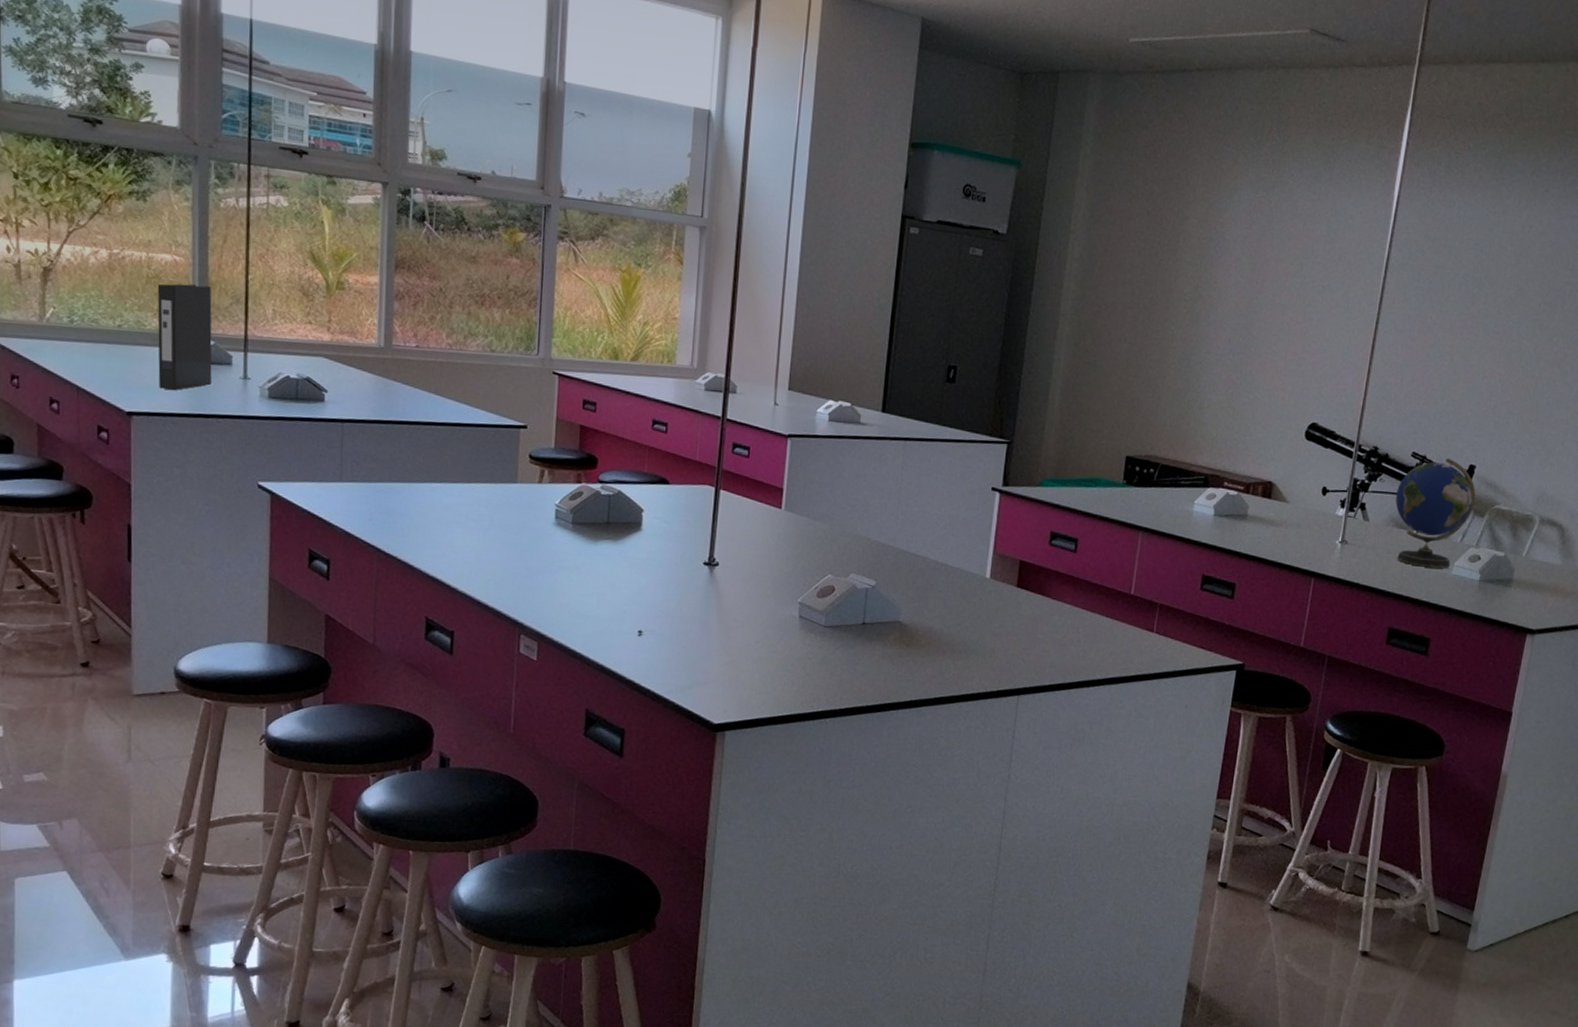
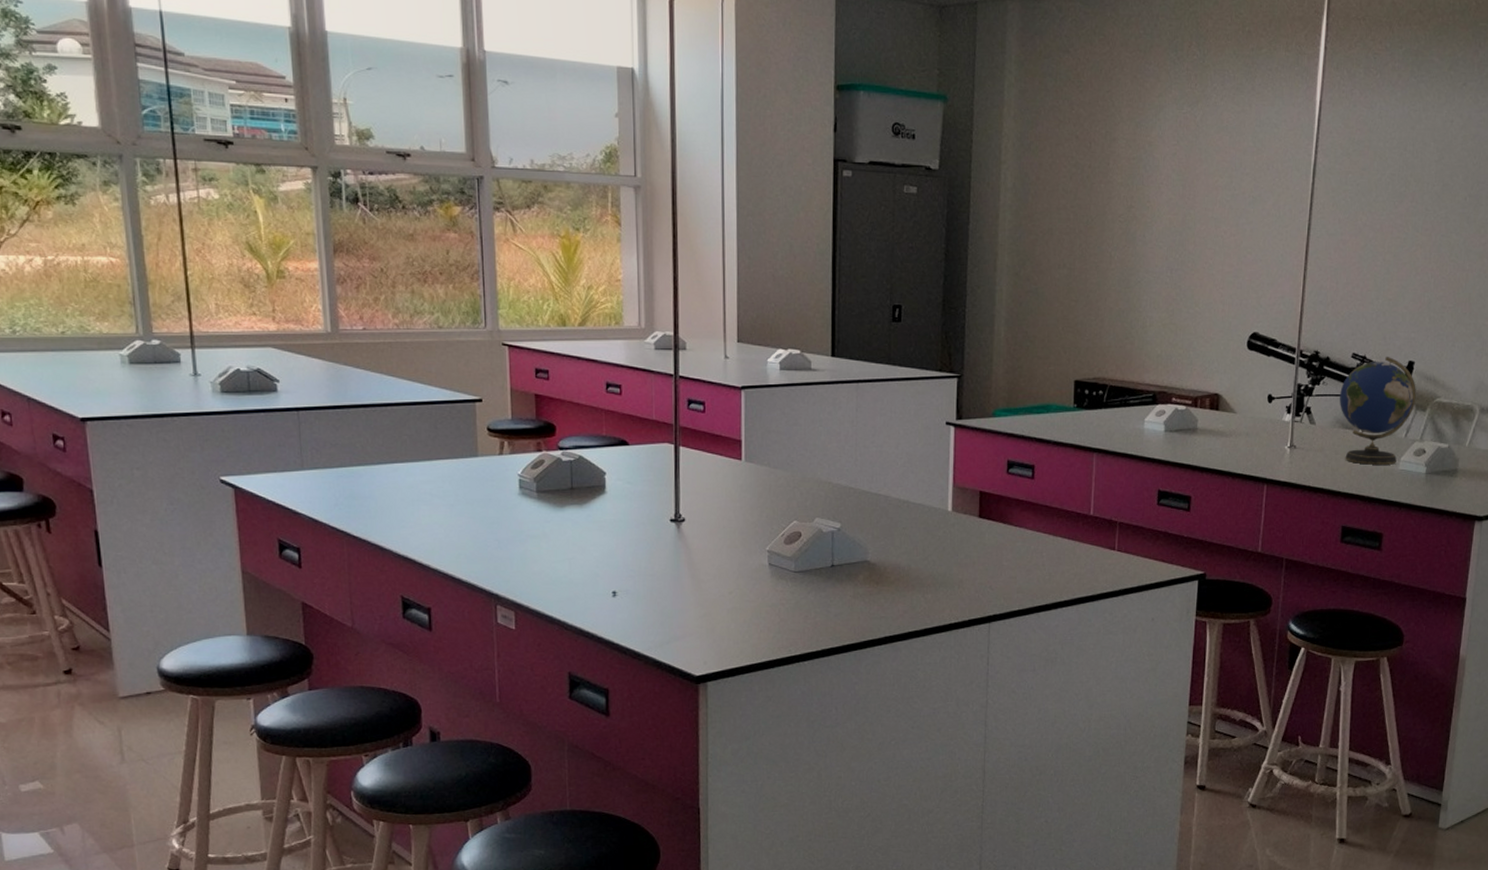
binder: present [157,283,212,390] -> none [96,284,162,392]

